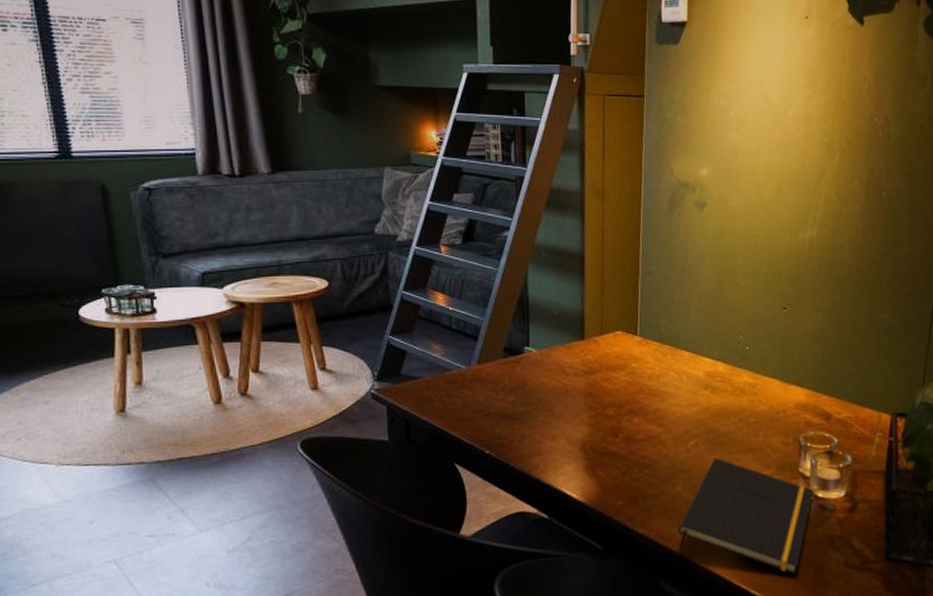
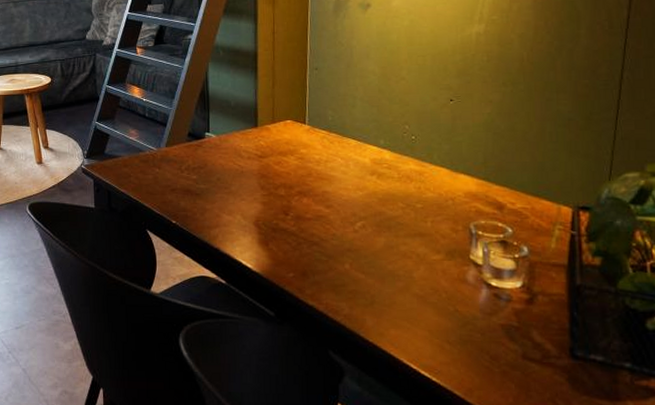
notepad: present [677,457,813,574] -> none [345,240,486,360]

